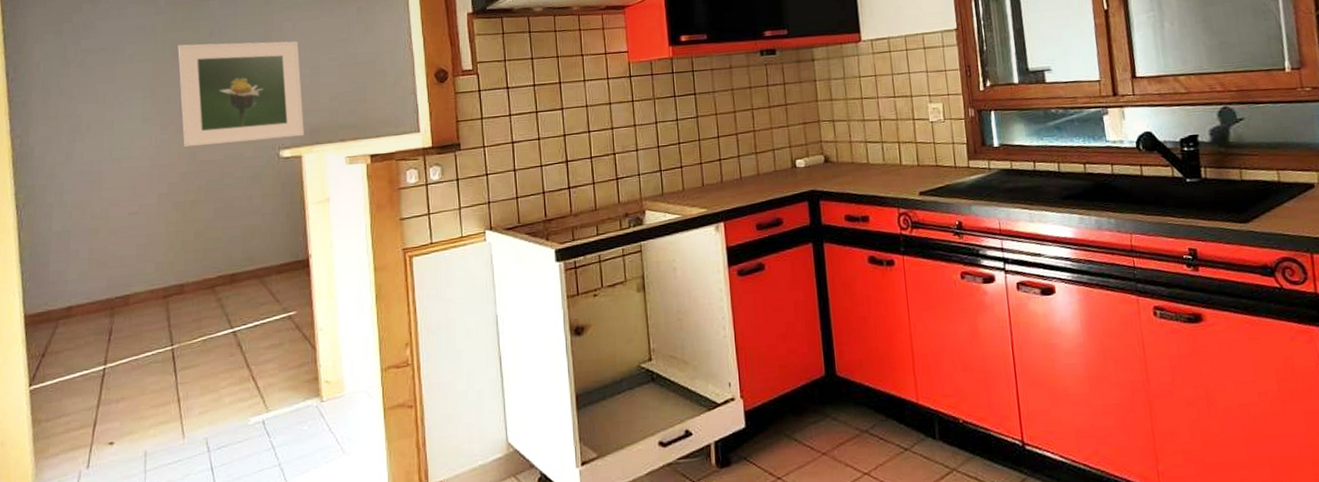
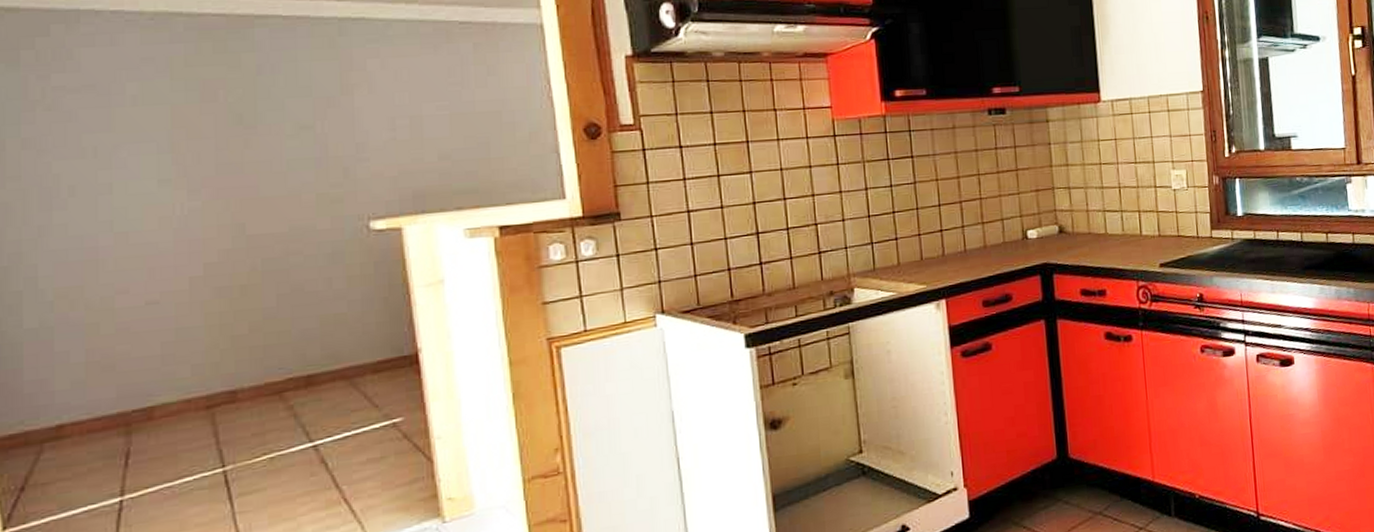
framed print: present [178,41,304,148] -> none [208,83,404,218]

